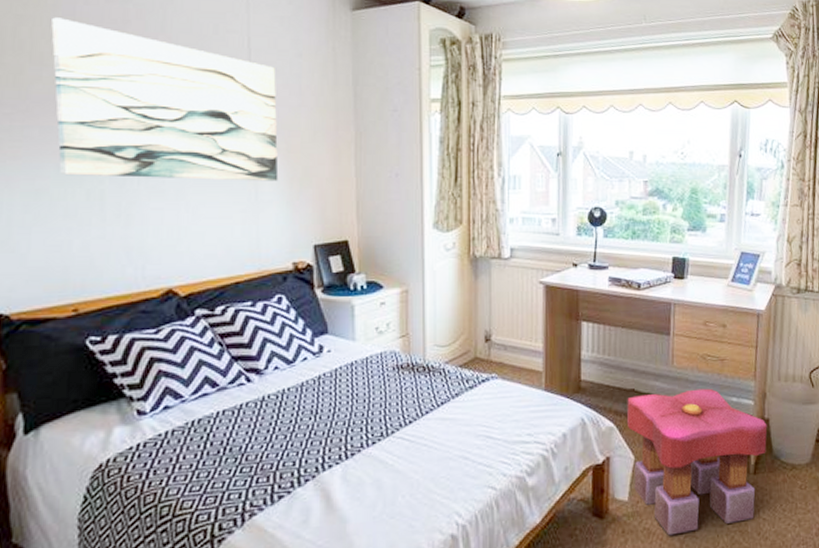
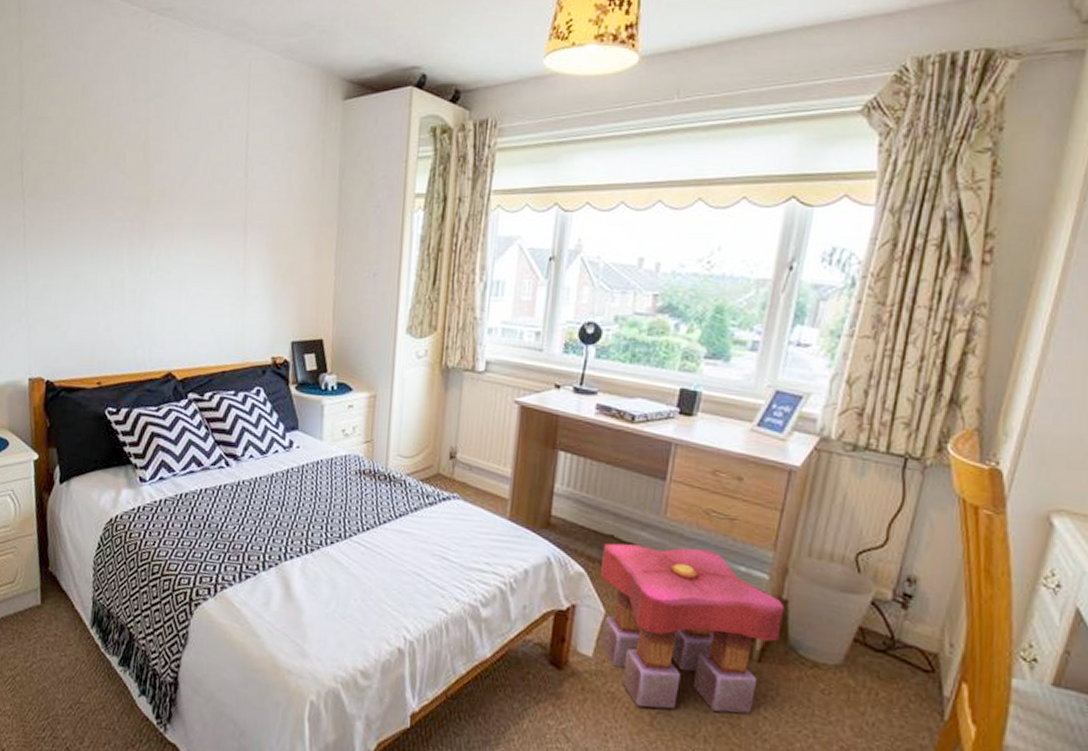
wall art: present [51,17,279,182] -> none [92,119,269,277]

